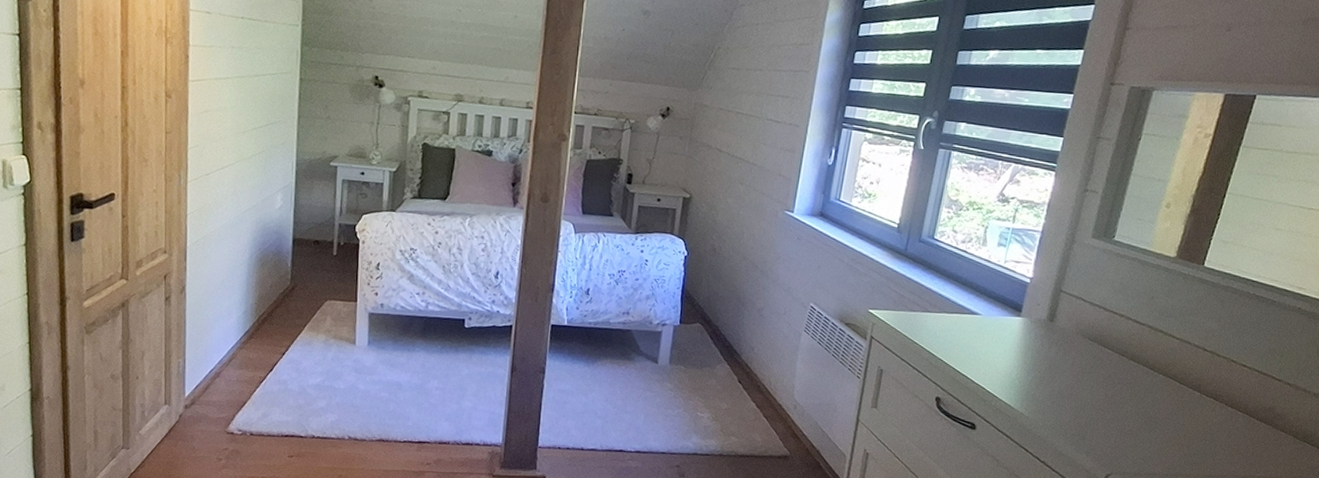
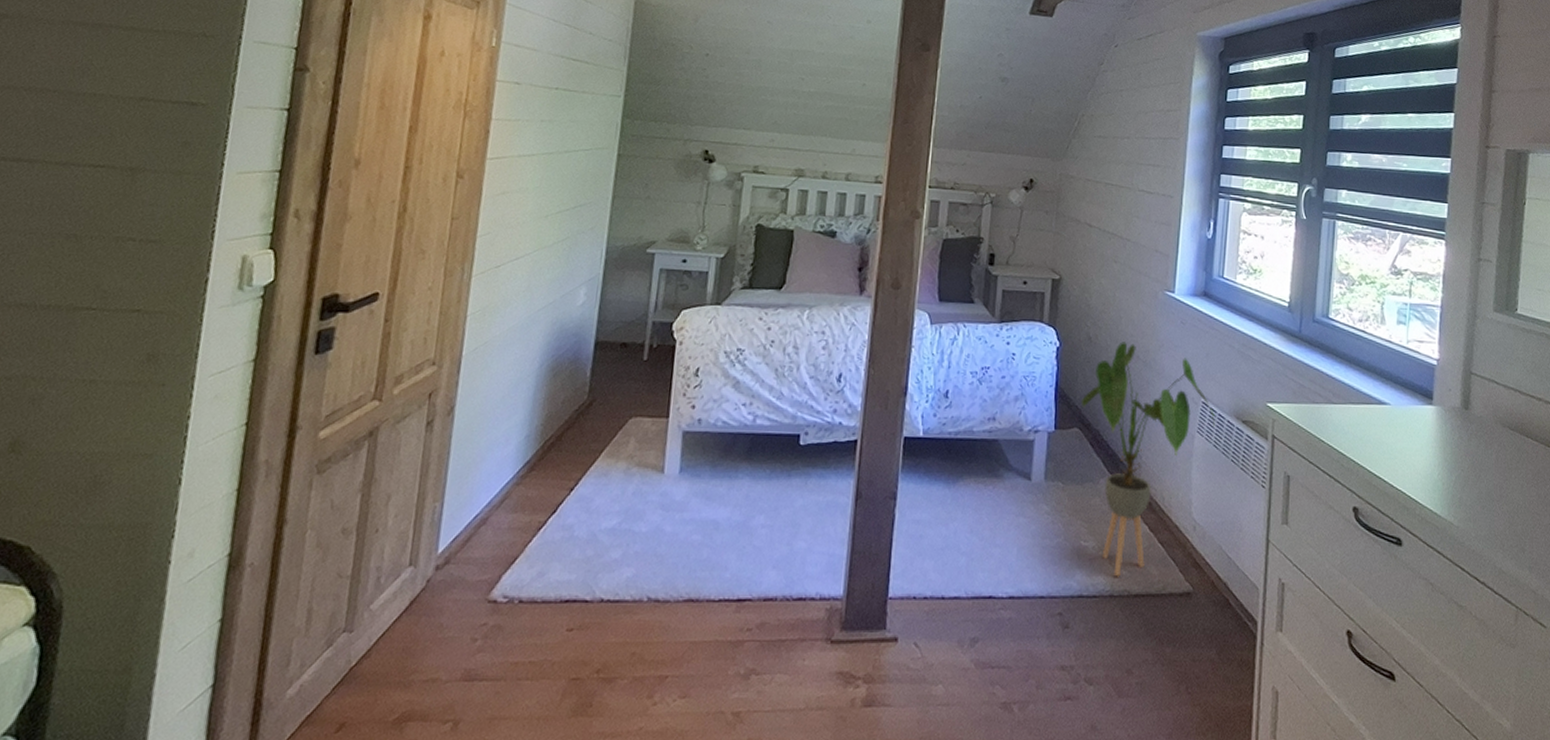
house plant: none [703,253,821,441] -> present [1080,341,1215,577]

